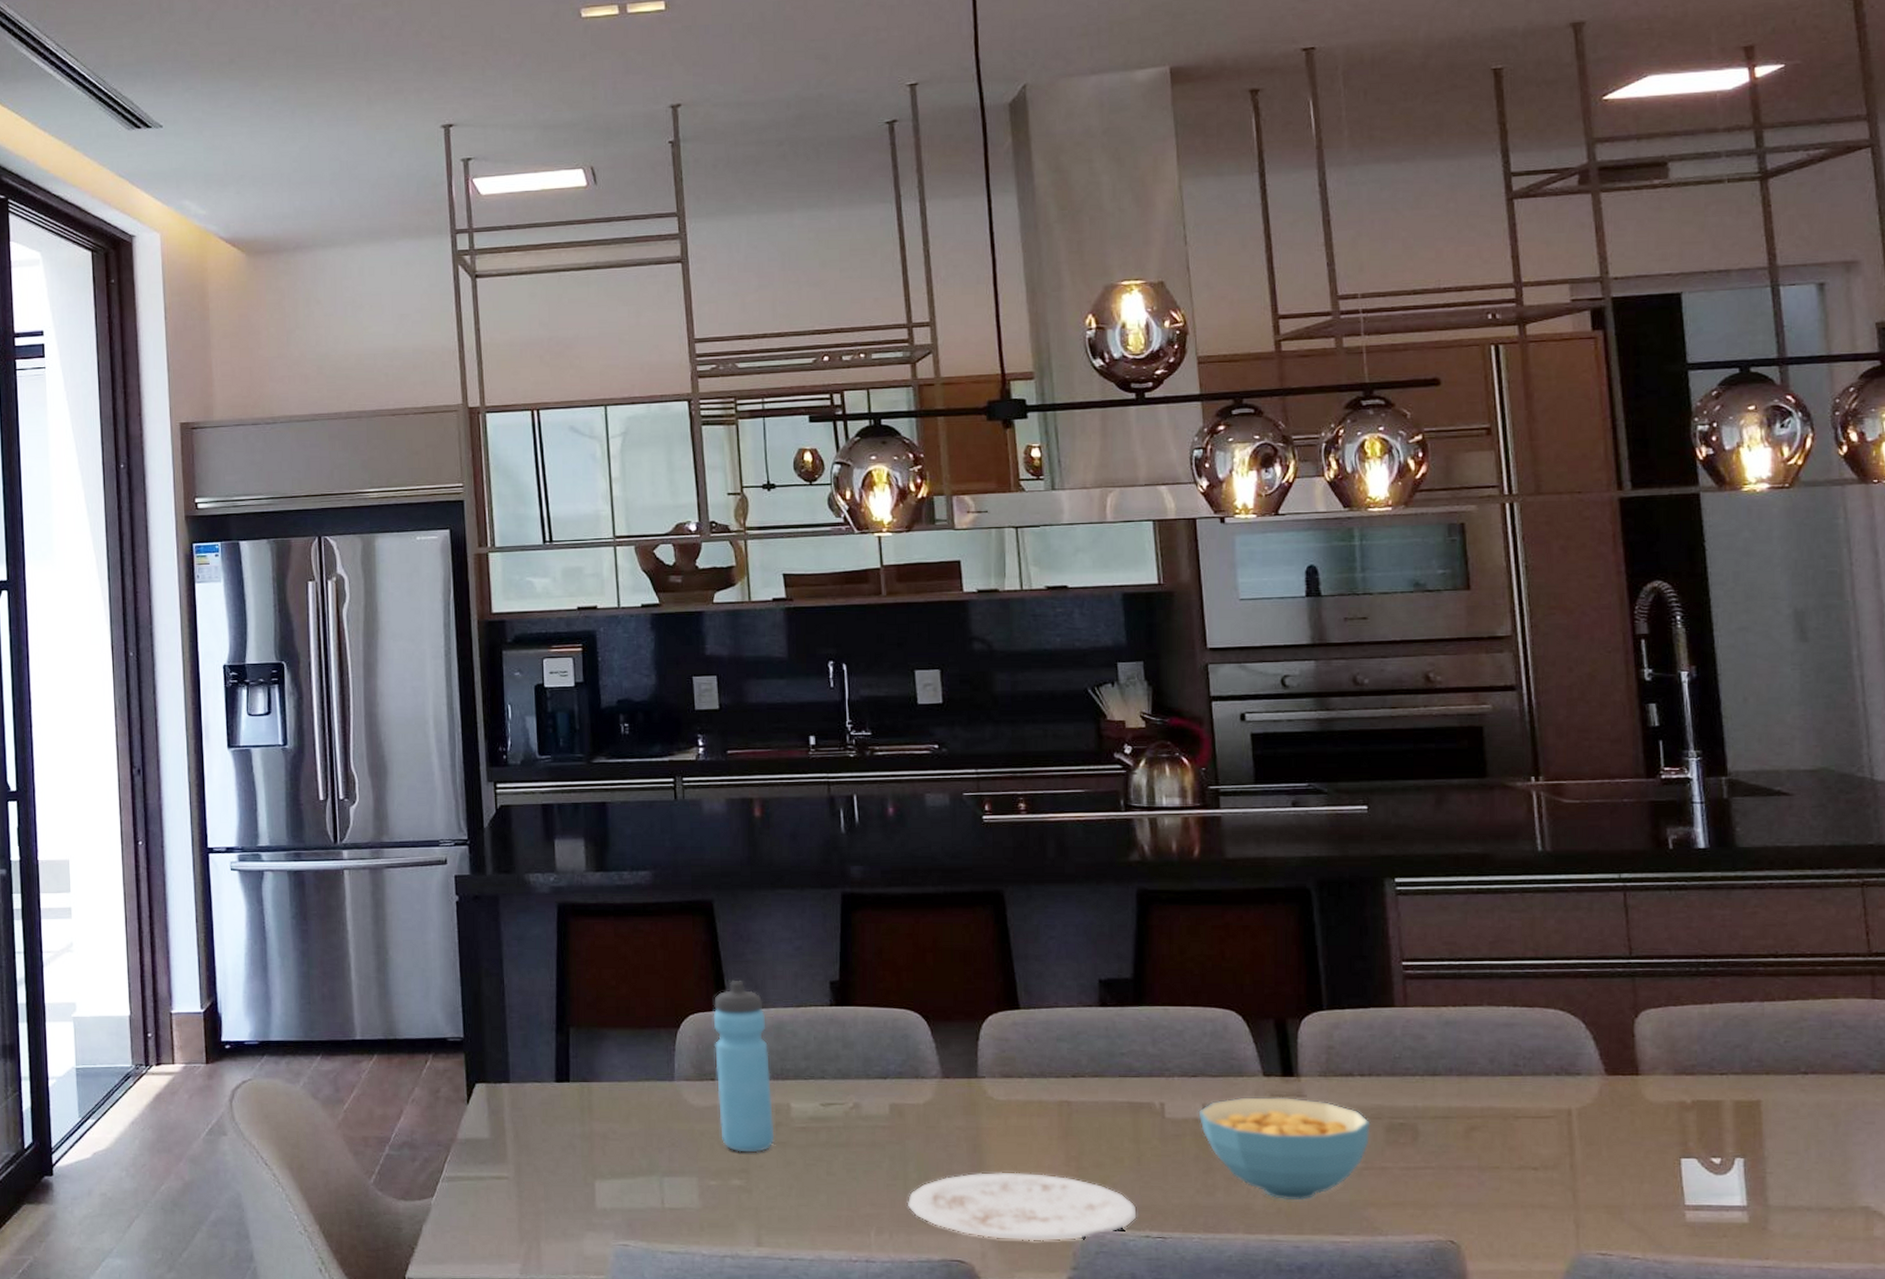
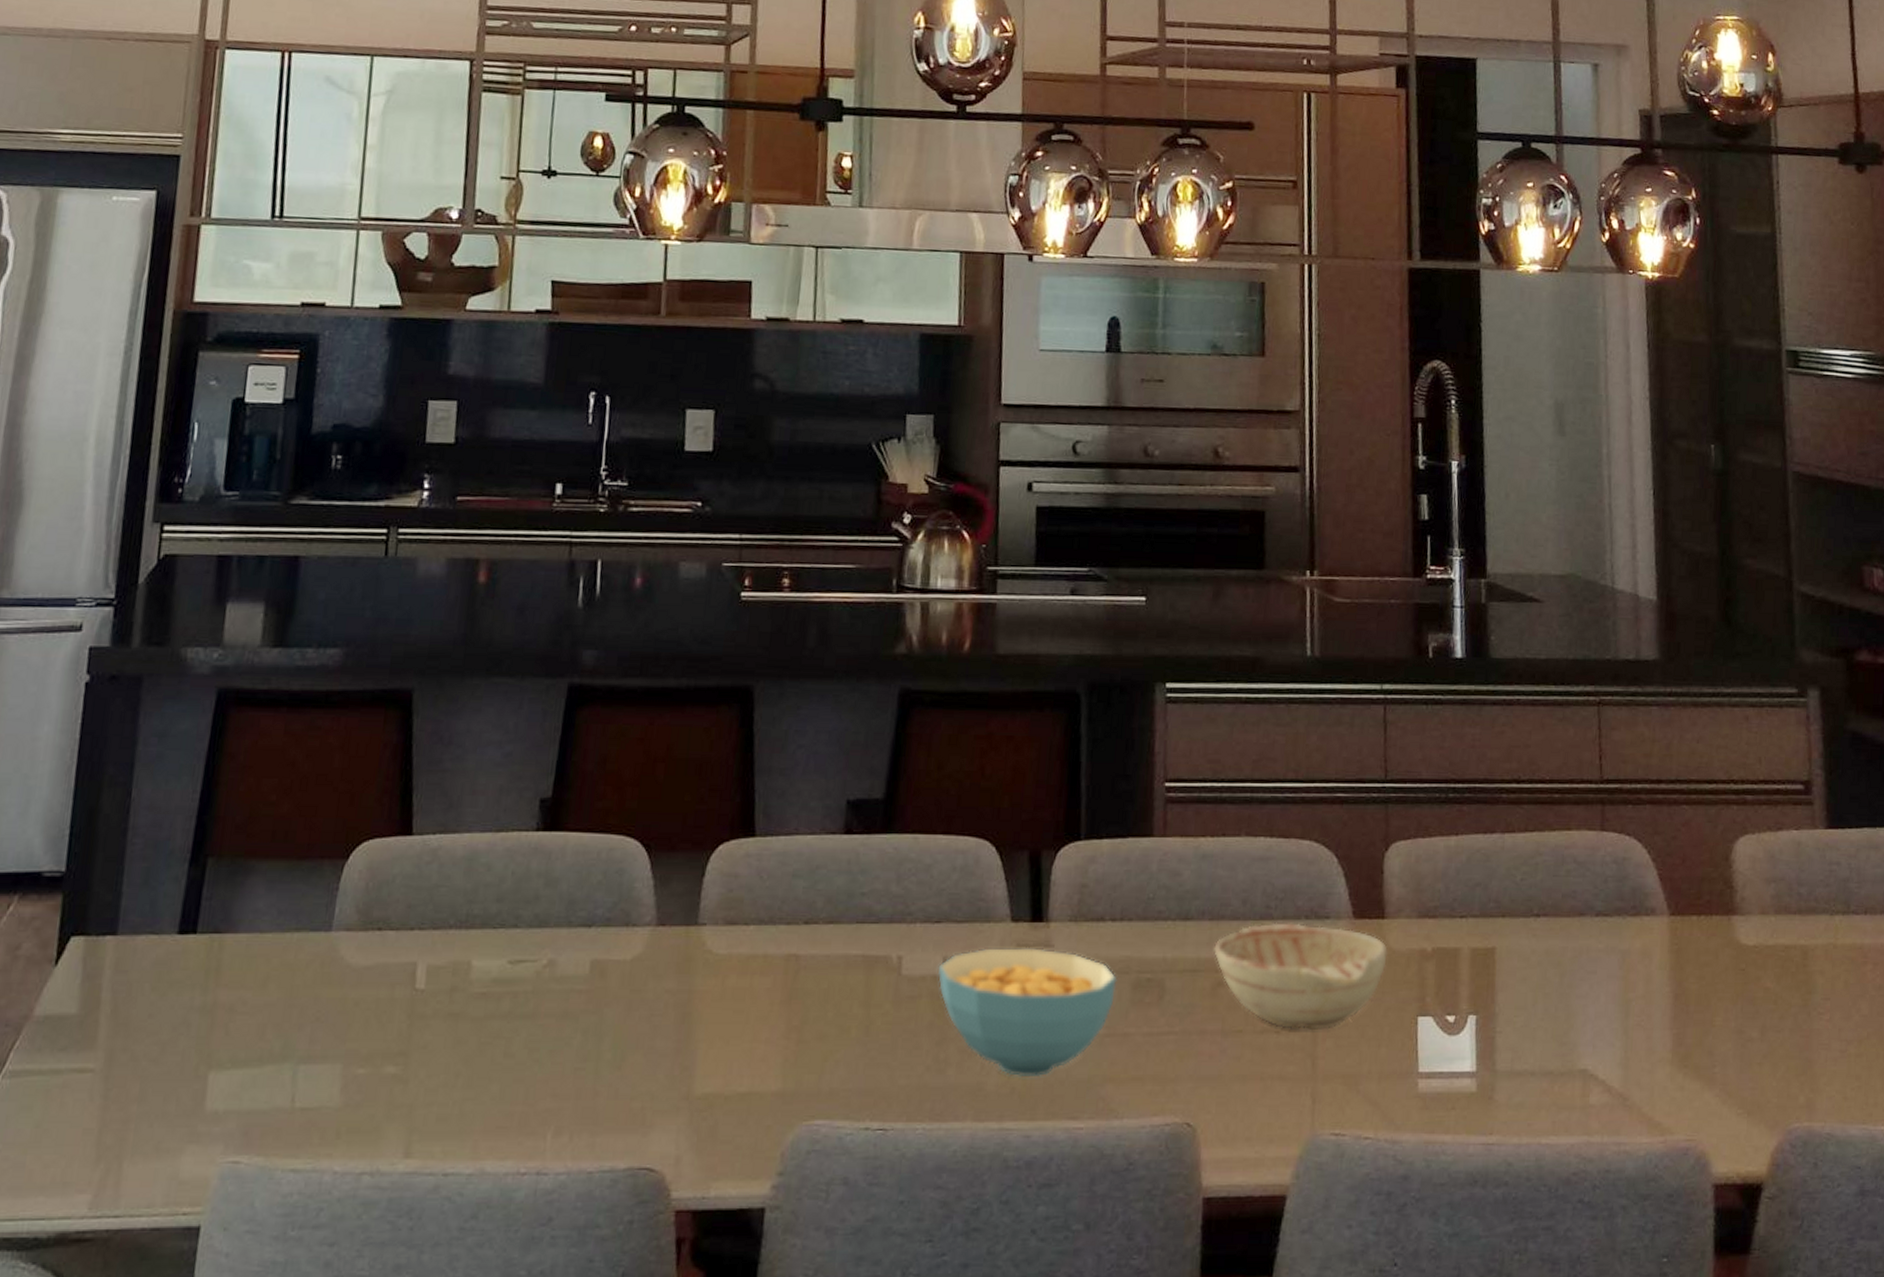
water bottle: present [713,980,775,1153] -> none [380,795,458,1028]
plate: present [907,1172,1137,1241] -> none [595,1048,858,1139]
decorative bowl: none [1464,1078,1644,1168] -> present [1214,922,1388,1030]

